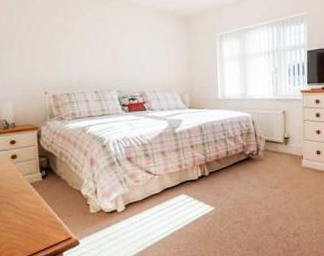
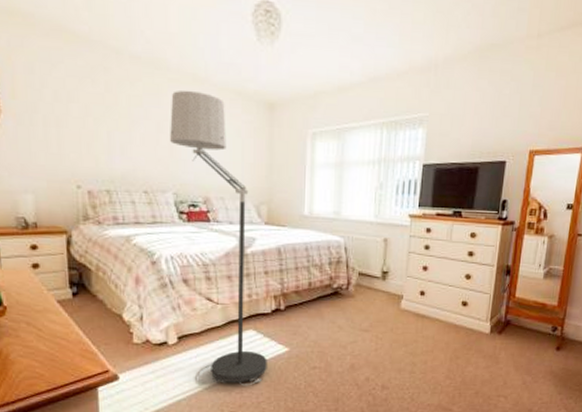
floor lamp: none [112,13,198,242] -> present [170,90,267,386]

